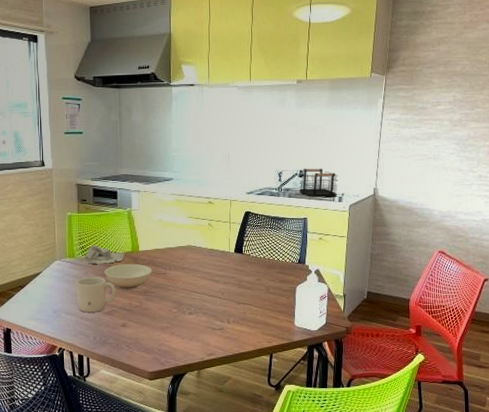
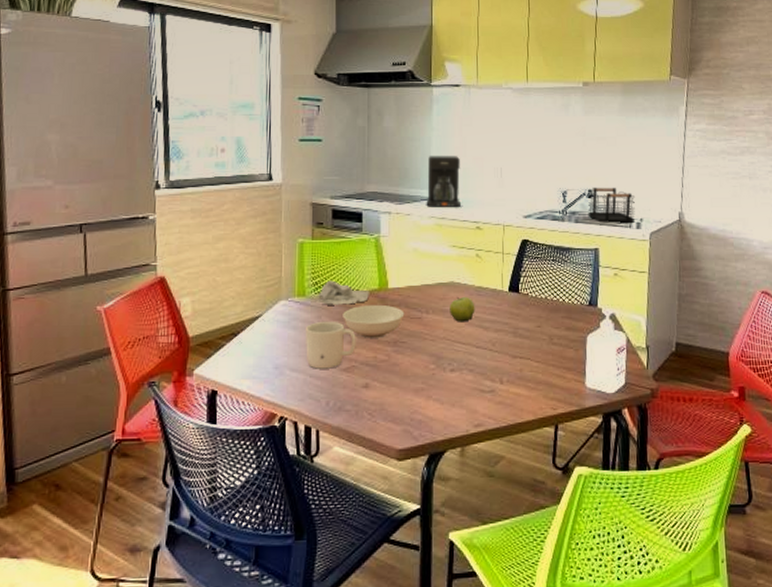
coffee maker: none [168,144,196,187] -> present [426,156,460,208]
fruit: none [188,256,208,277] -> present [450,296,475,322]

